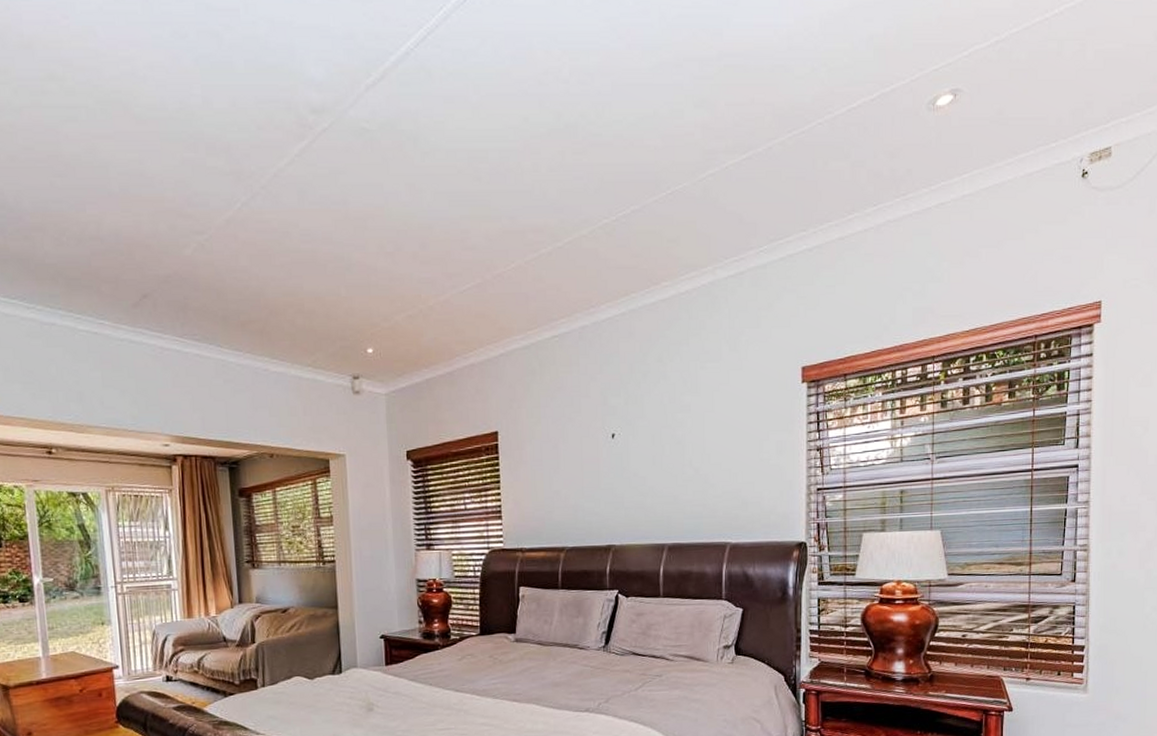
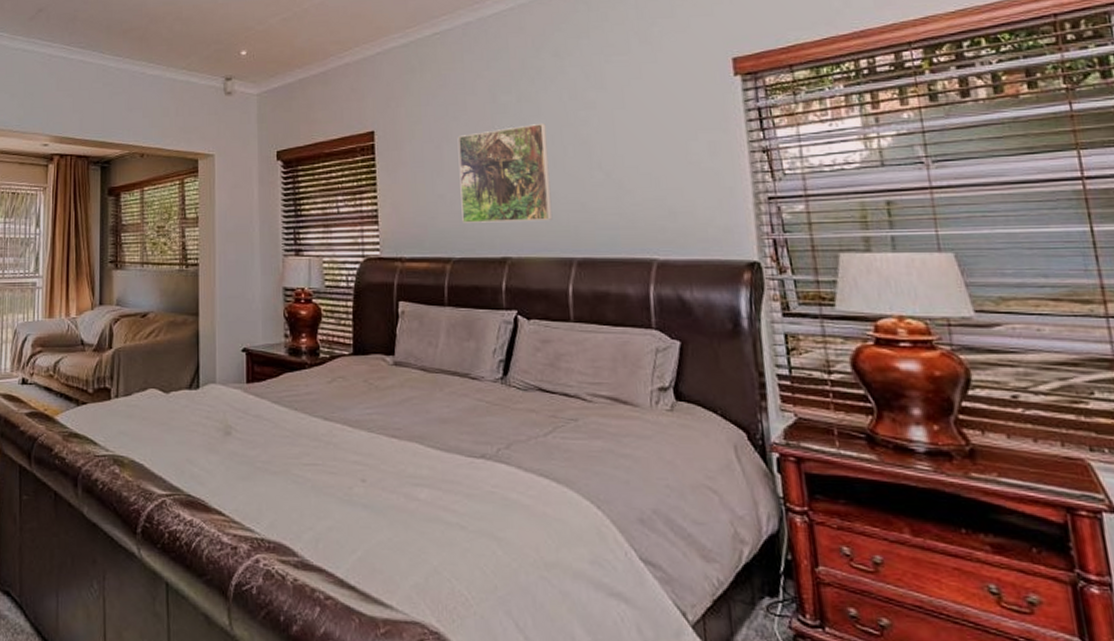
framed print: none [572,424,650,516] -> present [457,122,553,223]

